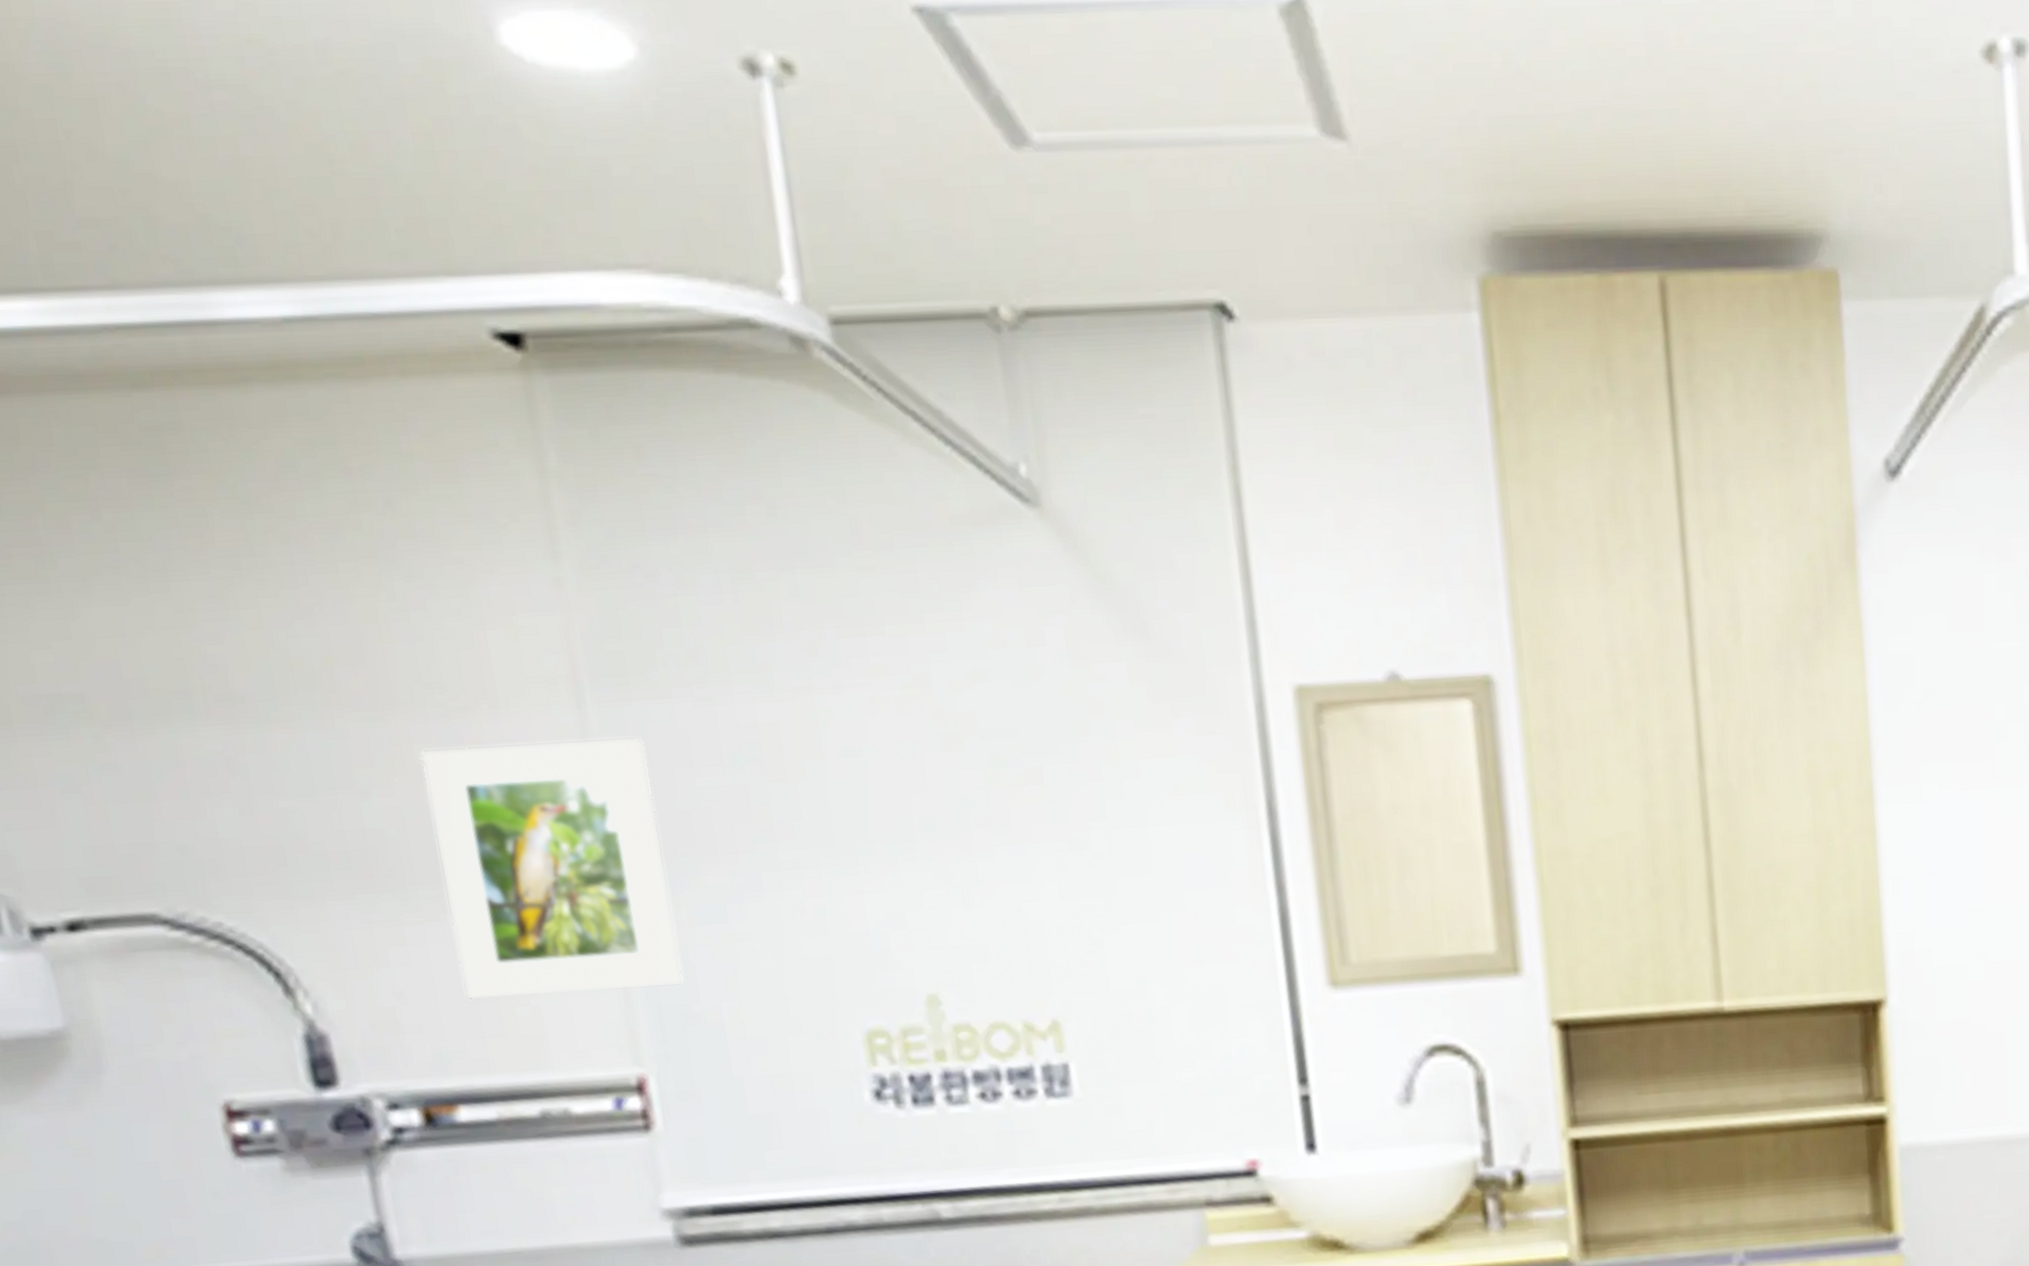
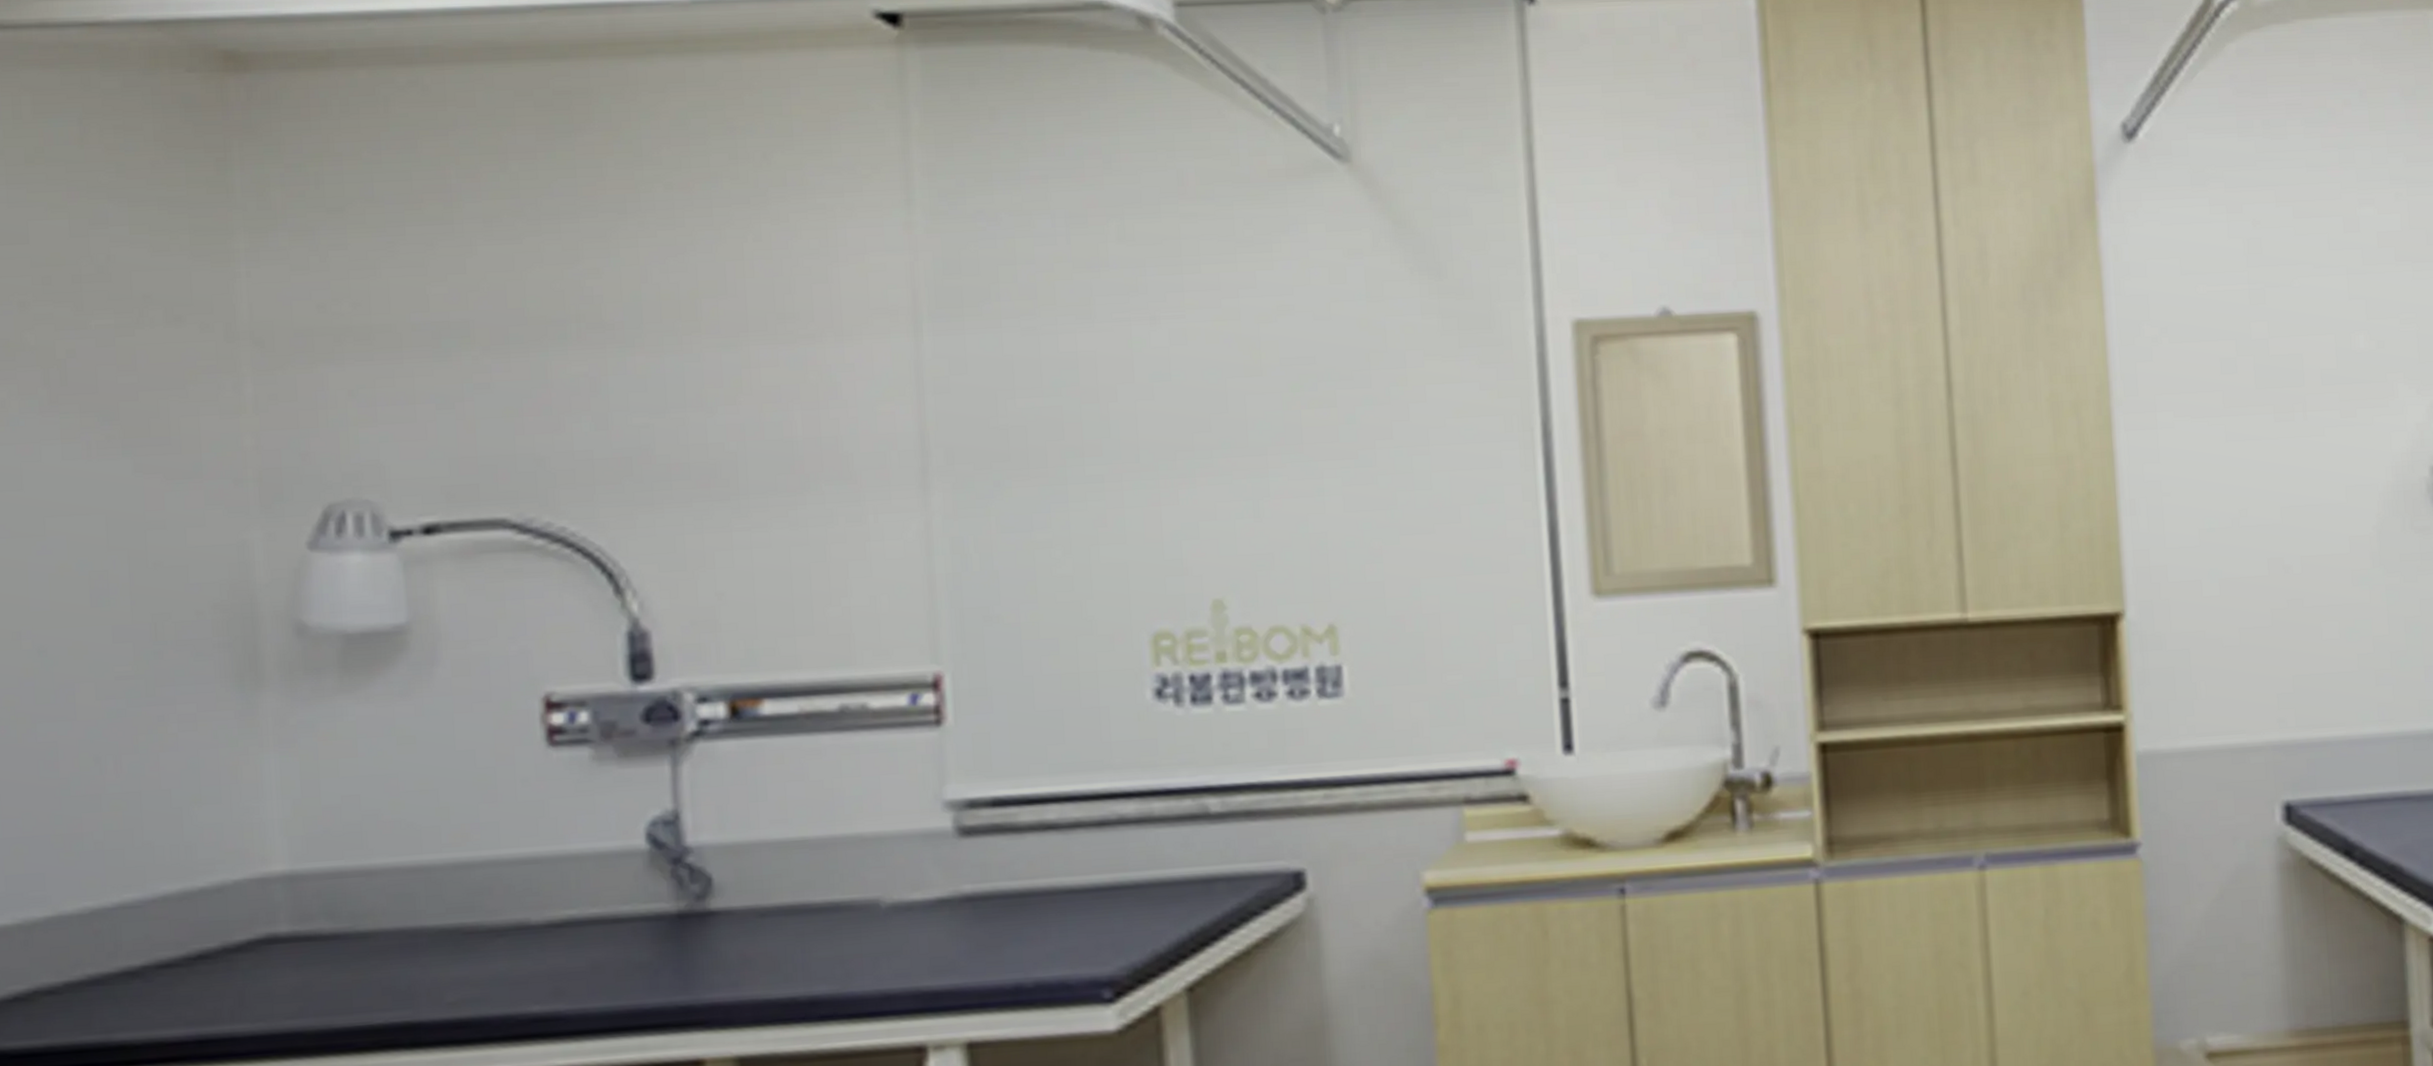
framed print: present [419,736,684,1001] -> none [766,361,987,602]

